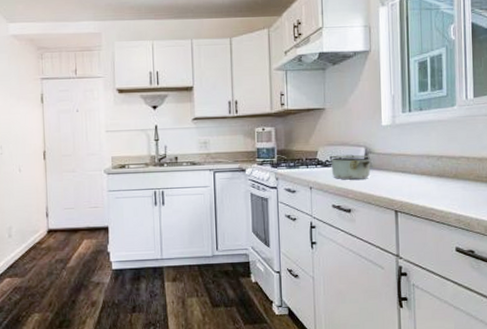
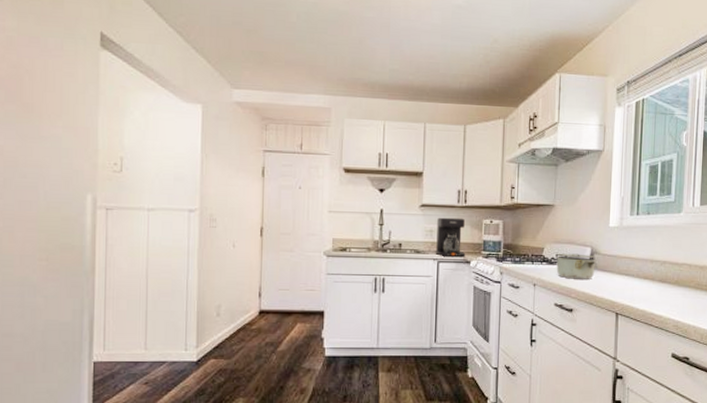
coffee maker: none [210,128,241,167] -> present [435,217,466,258]

